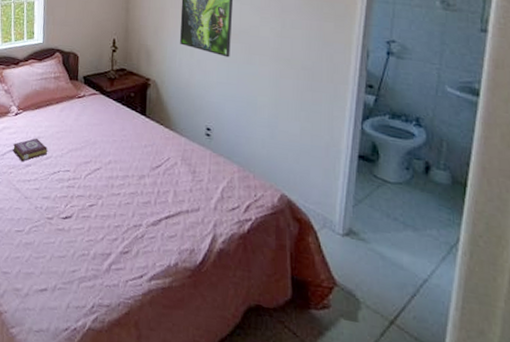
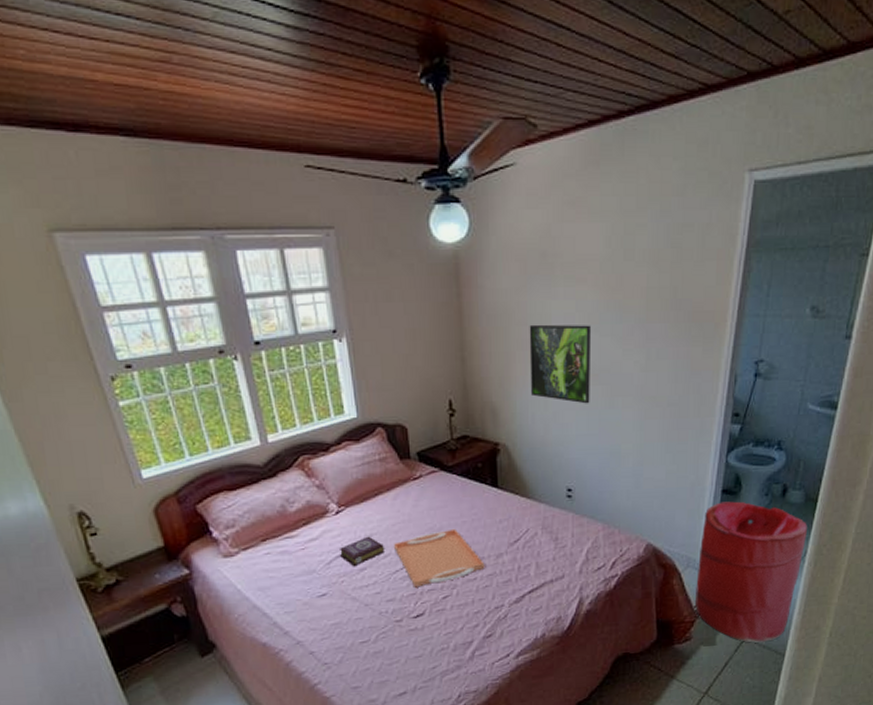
serving tray: none [55,145,129,191] -> present [394,528,485,588]
laundry hamper: none [333,167,457,334] -> present [695,501,807,643]

